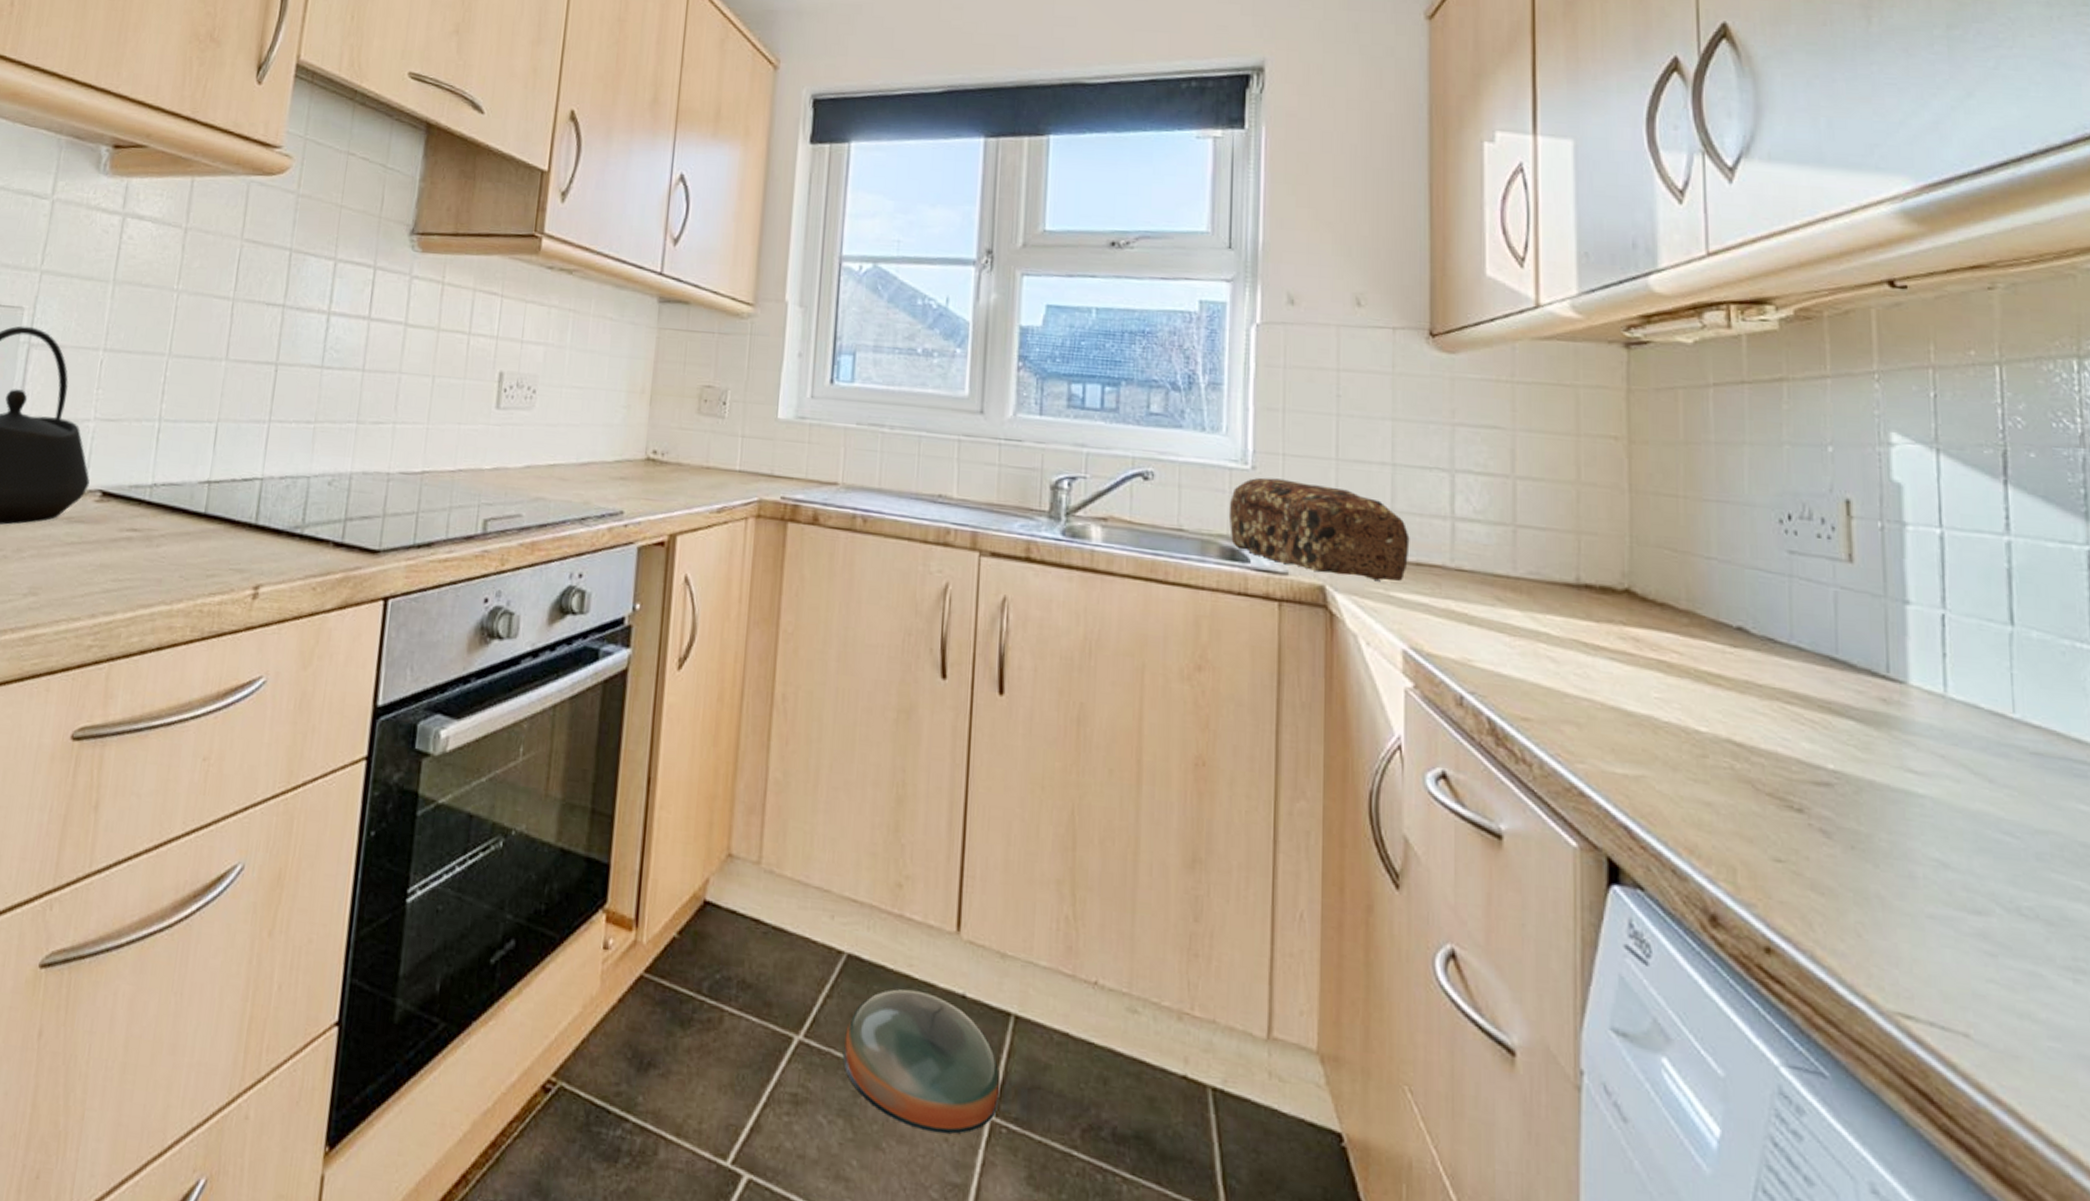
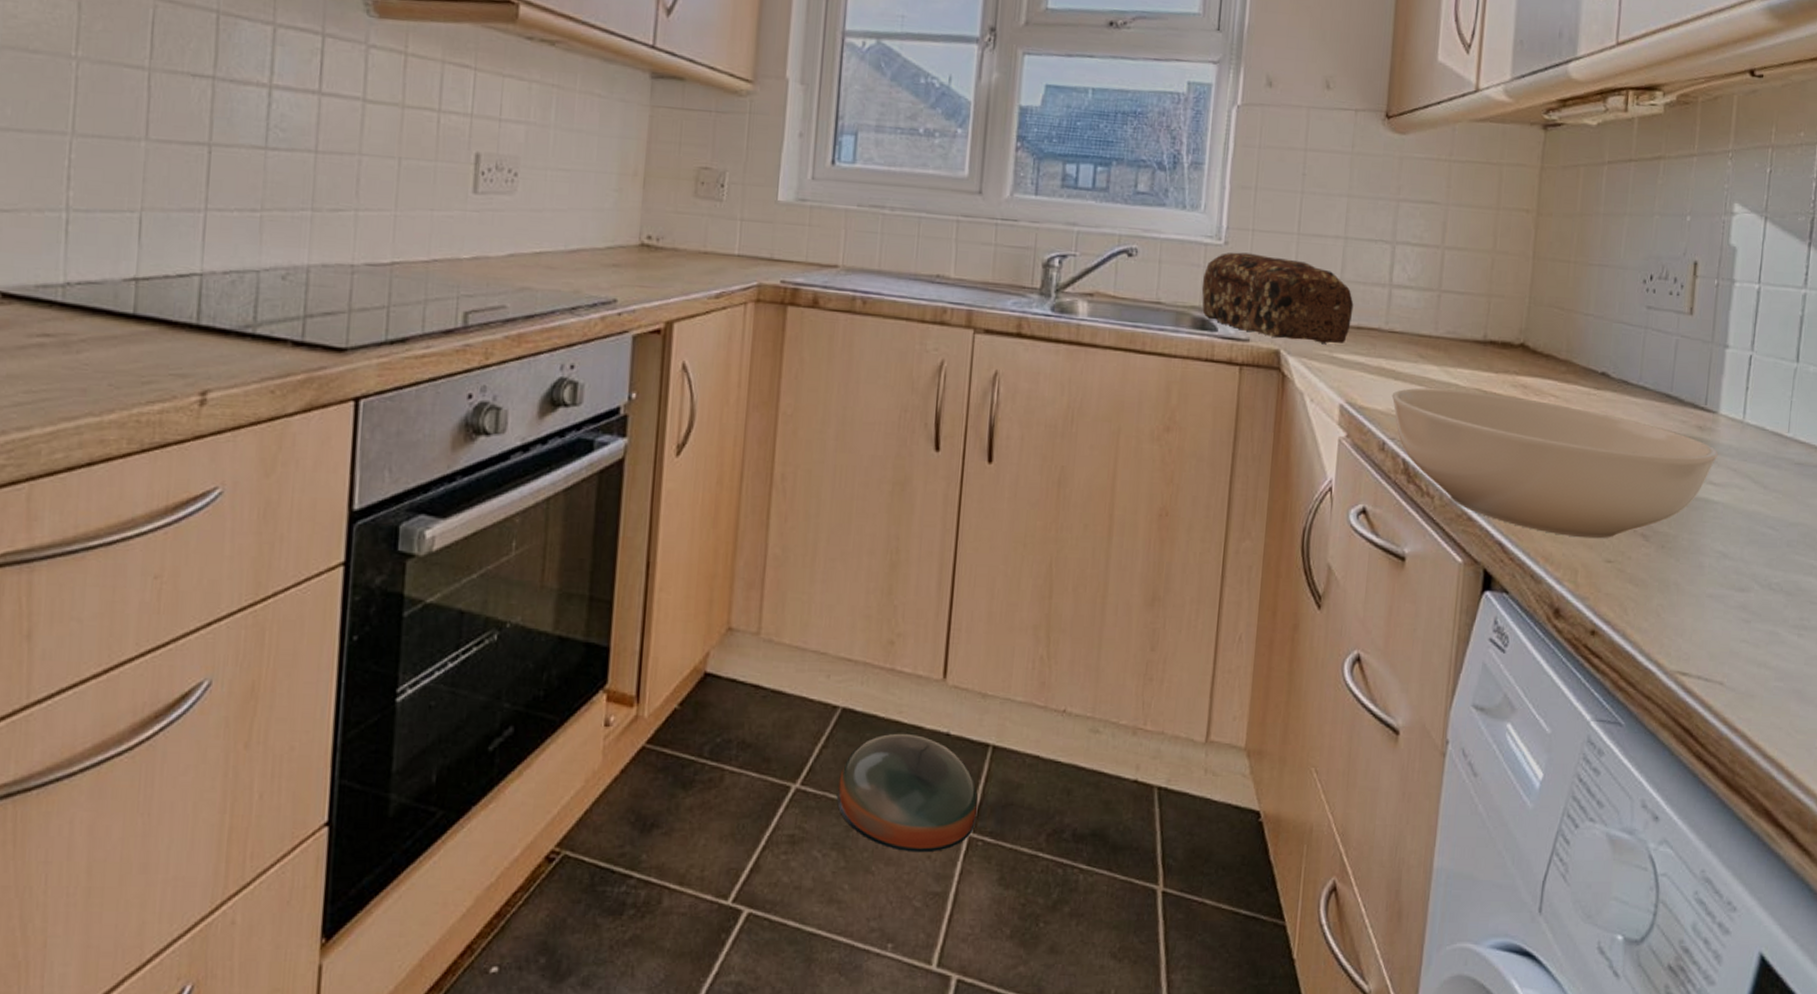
bowl: none [1466,635,1916,832] -> present [1391,388,1719,539]

